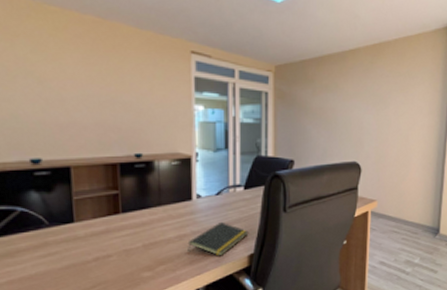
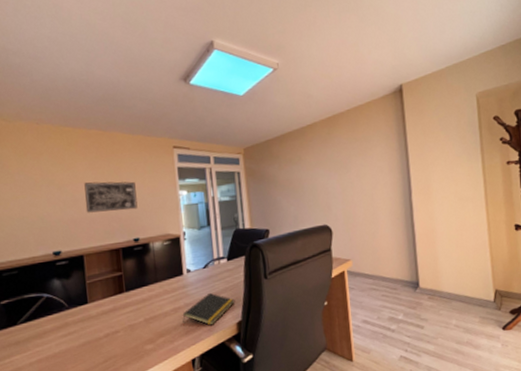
wall art: none [74,80,142,120] -> present [84,181,138,213]

